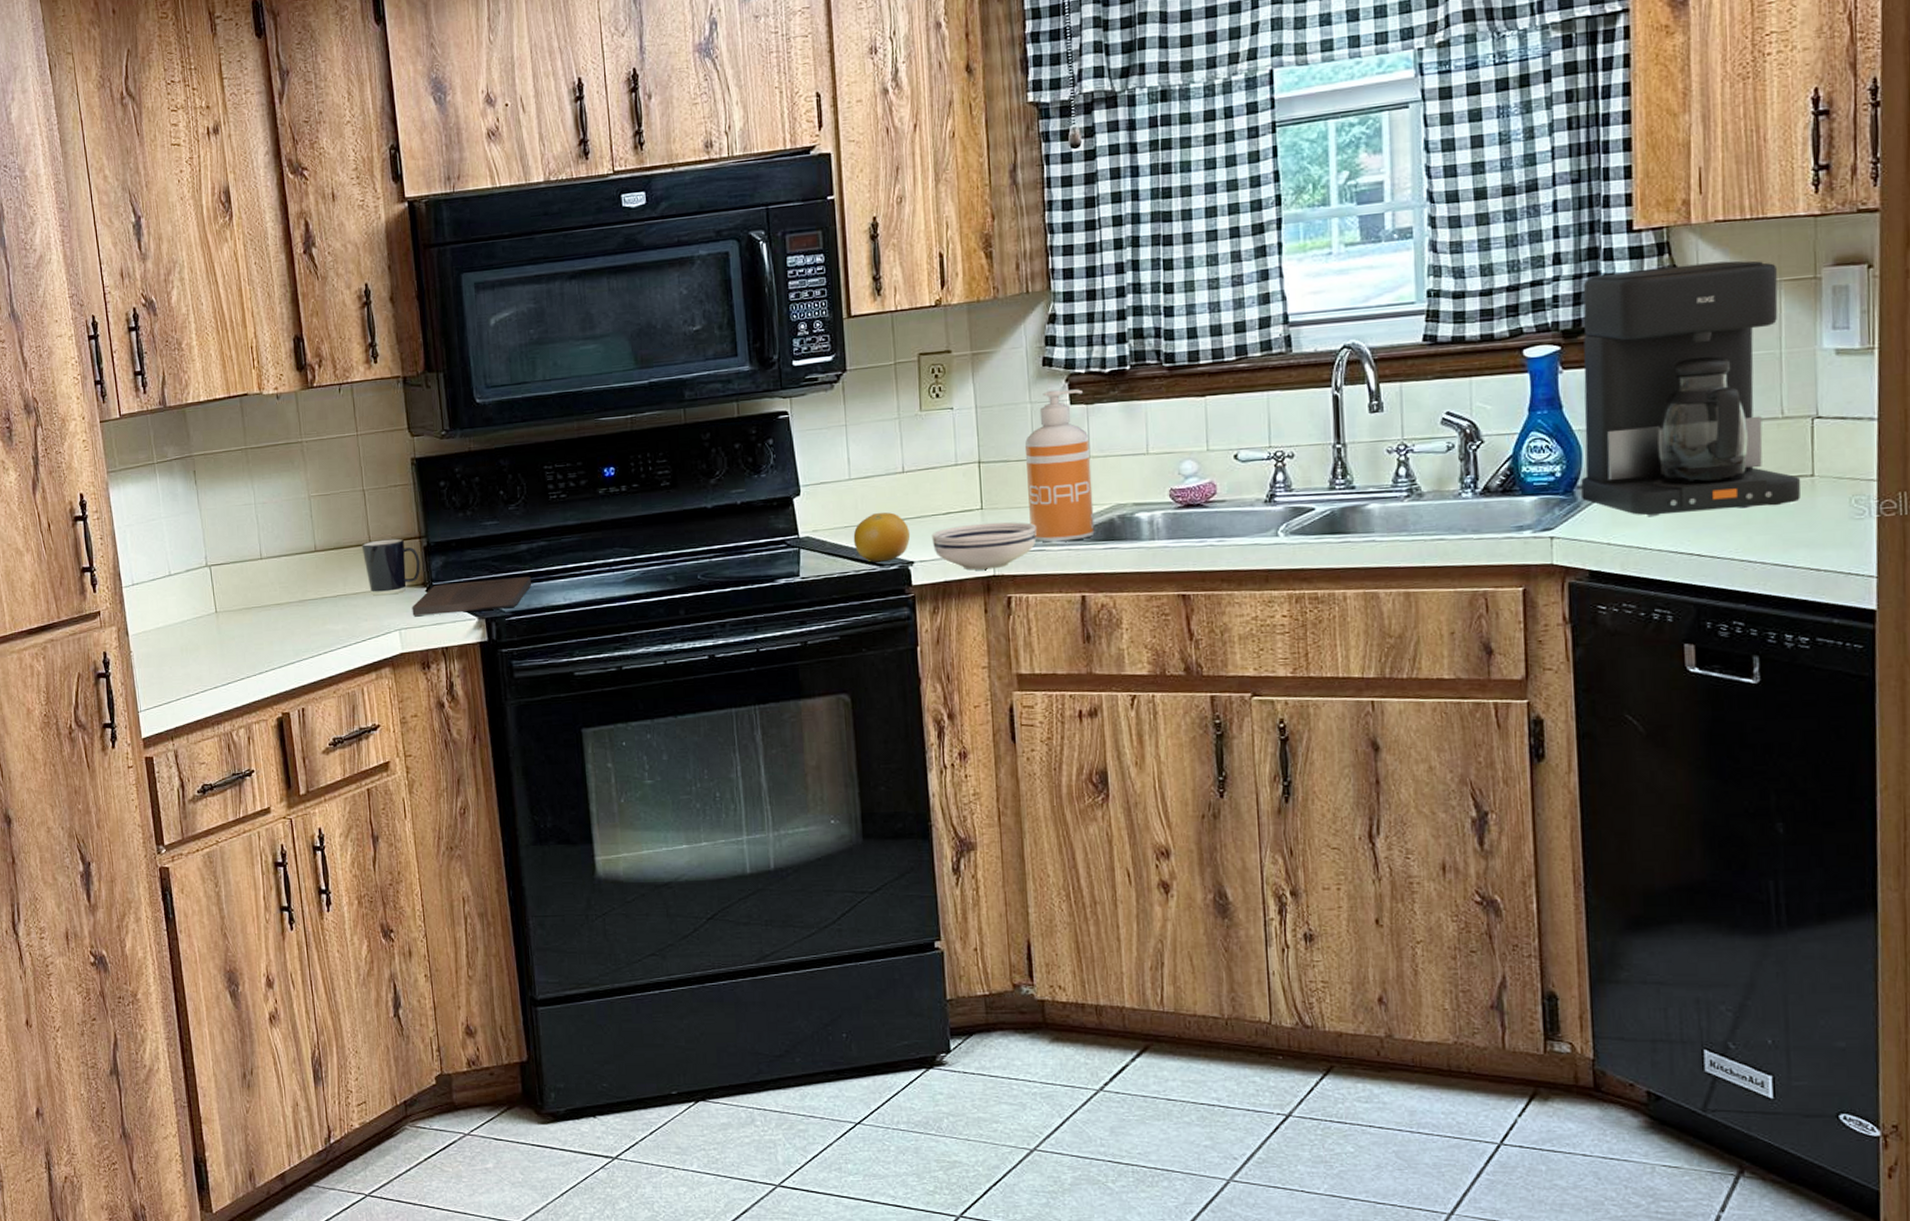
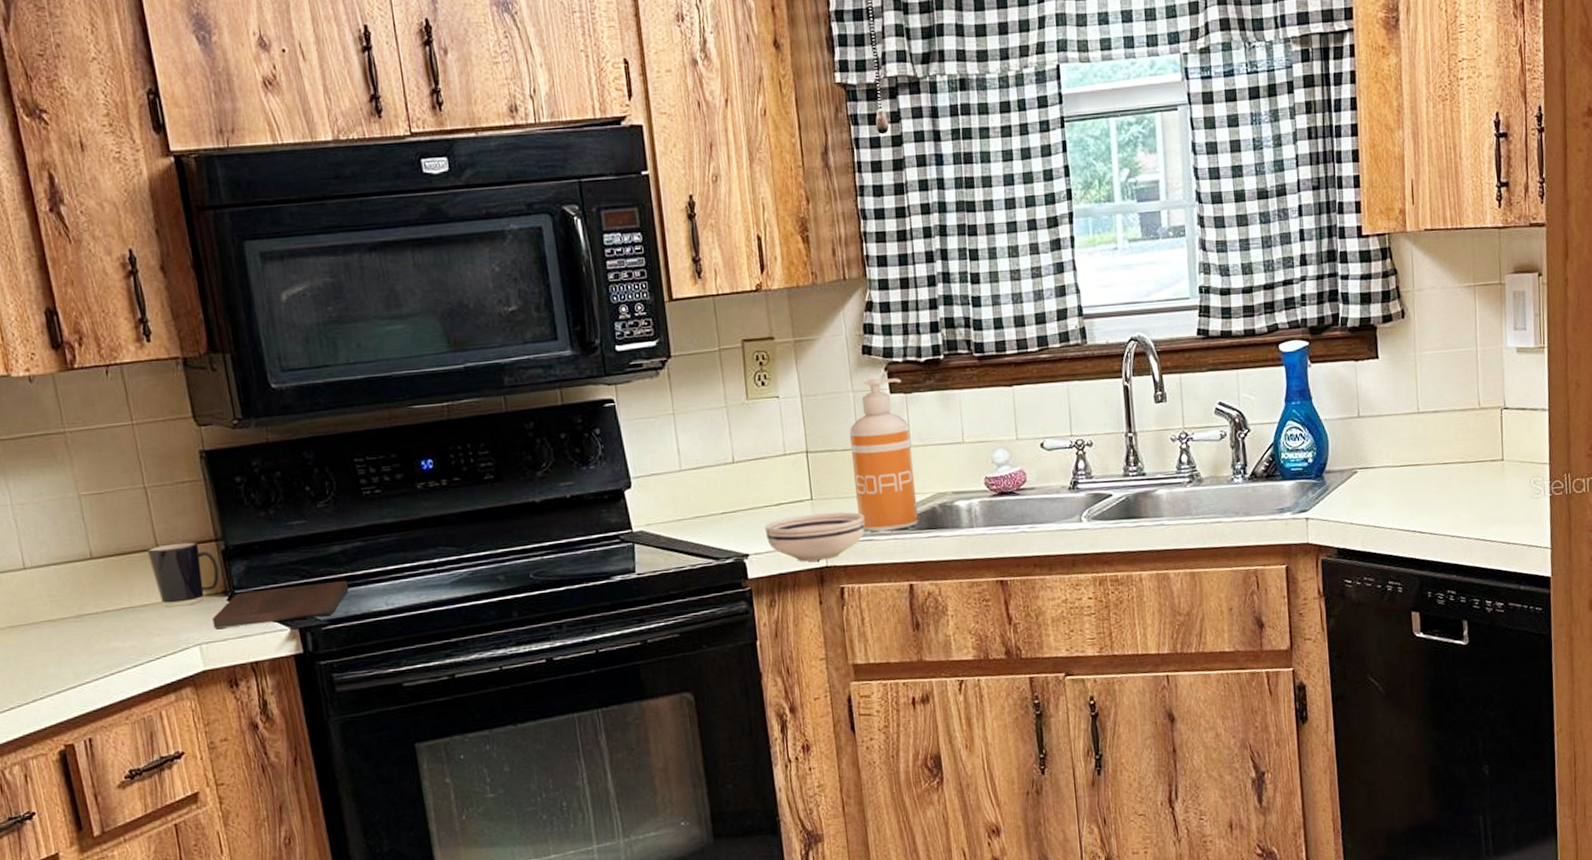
fruit: present [853,512,911,563] -> none [687,504,744,557]
coffee maker: present [1581,260,1801,516] -> none [1324,266,1495,498]

